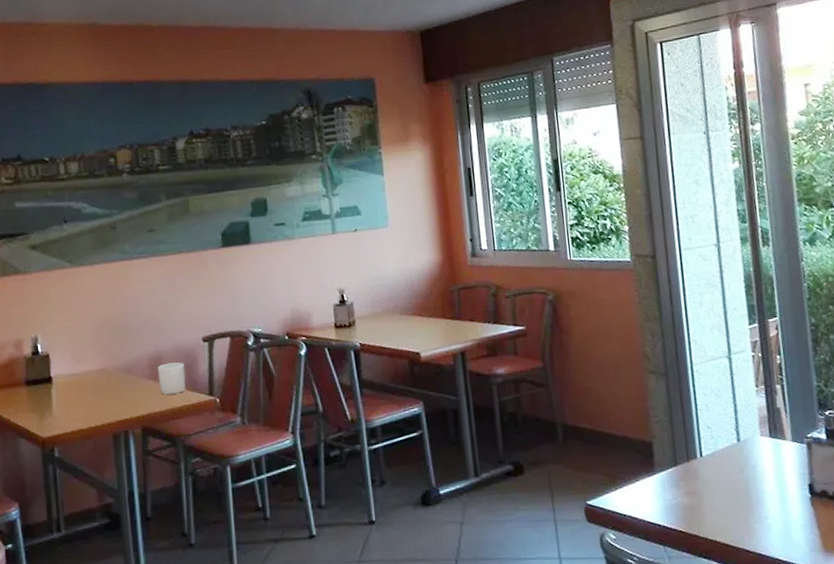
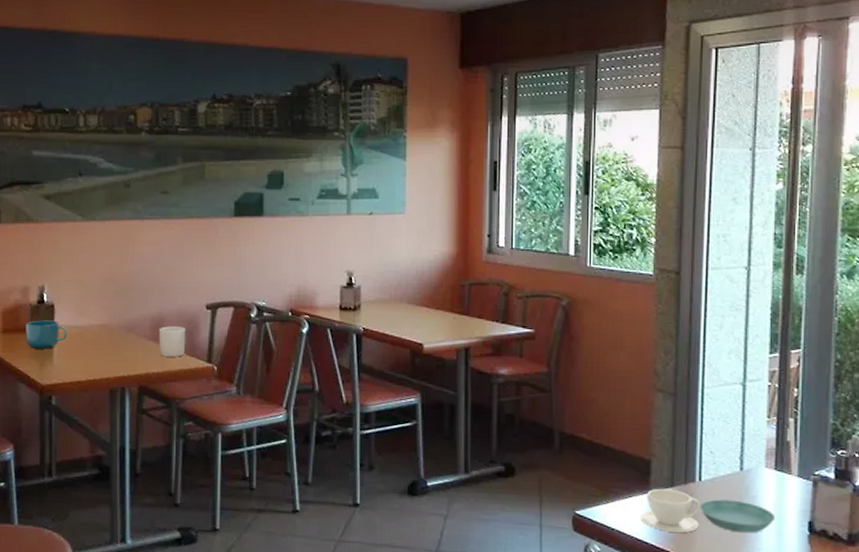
cup: none [21,370,65,402] -> present [25,320,67,349]
teacup: none [650,468,707,511] -> present [641,488,701,533]
saucer: none [704,471,778,504] -> present [699,499,776,533]

